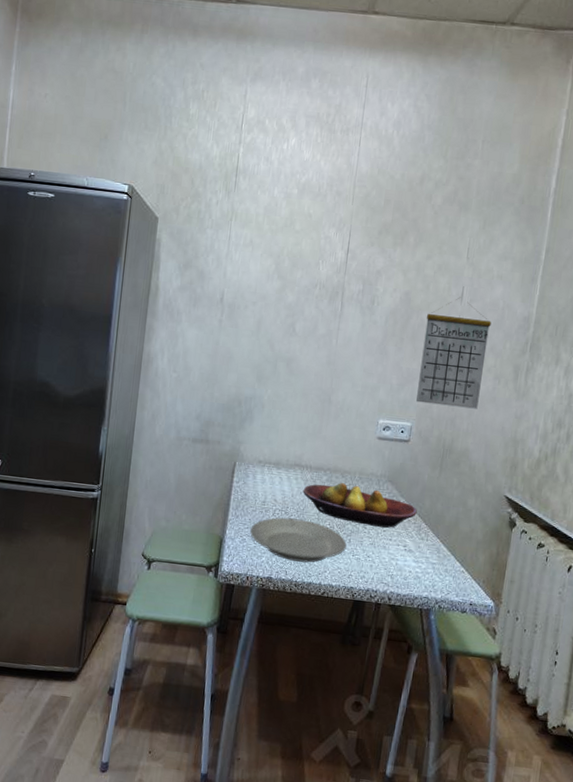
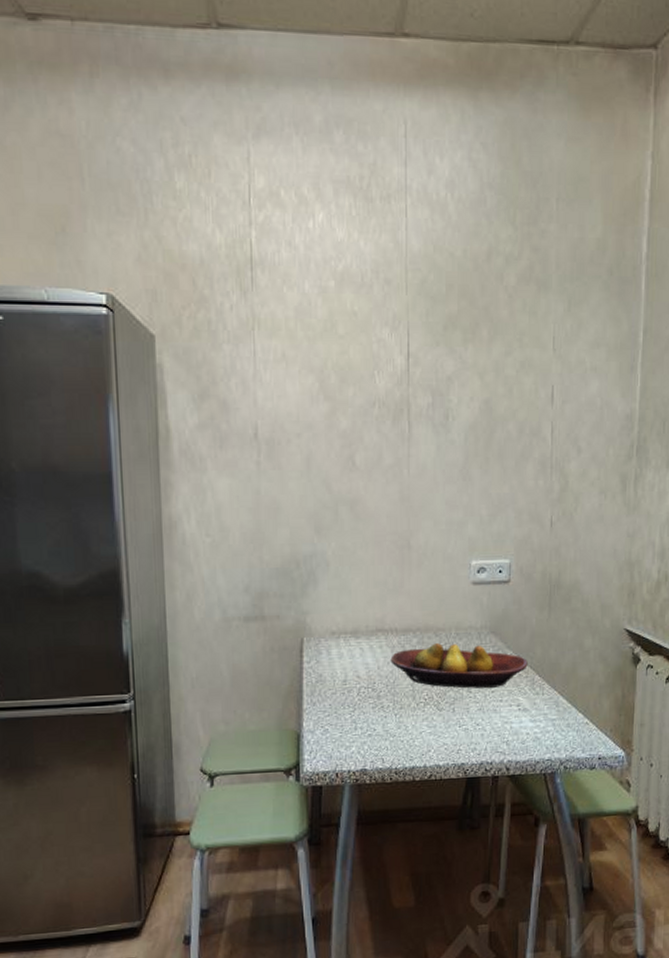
plate: present [250,517,347,563] -> none [333,694,451,745]
calendar: present [416,297,491,409] -> none [513,399,590,534]

